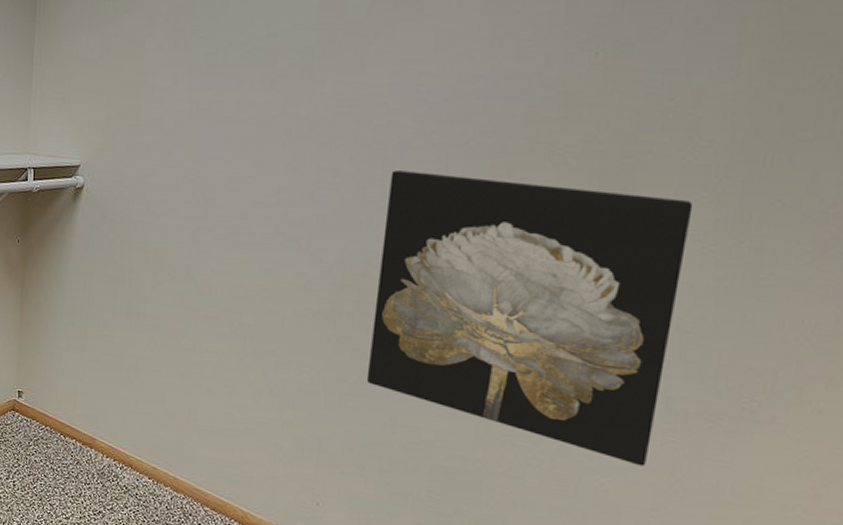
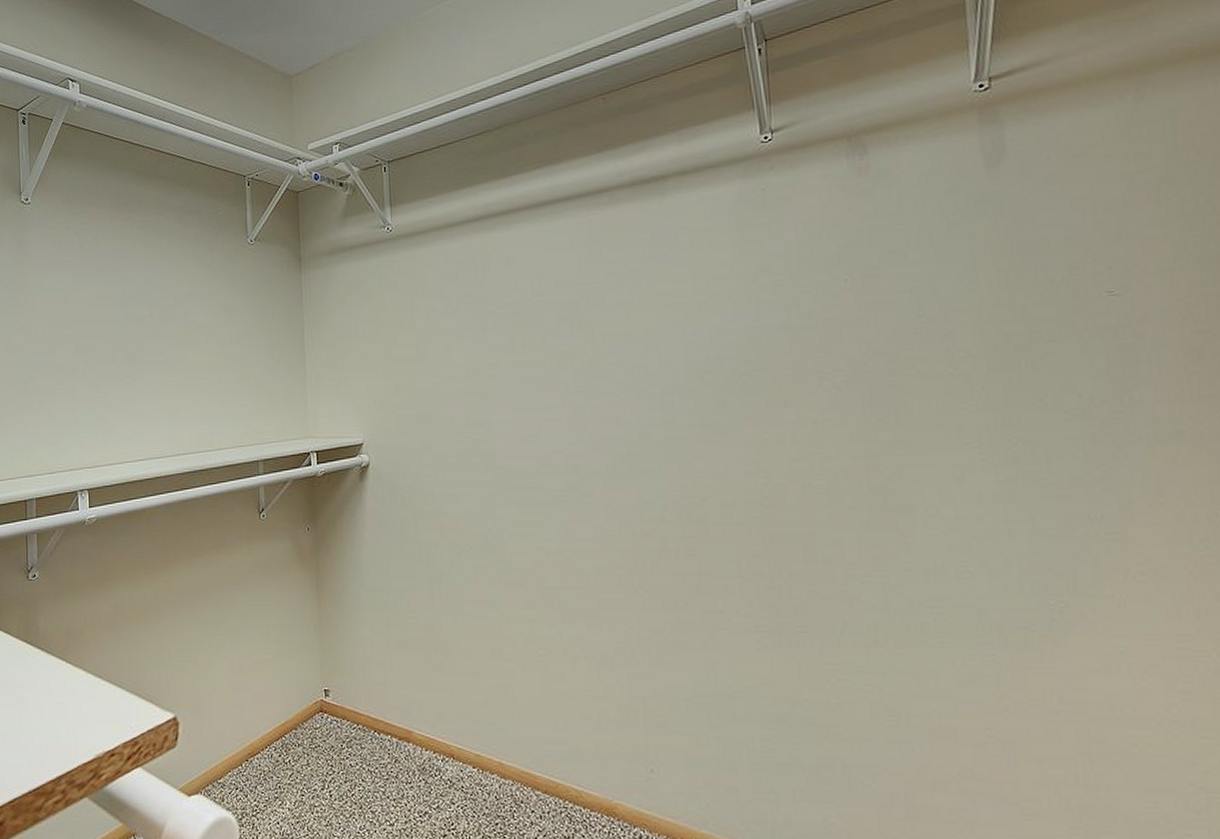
wall art: present [366,170,693,467] -> none [672,409,972,684]

